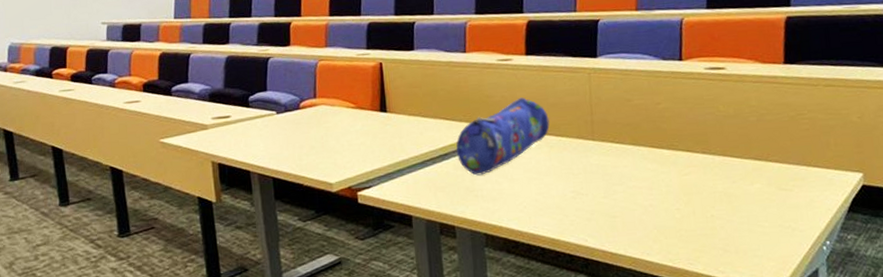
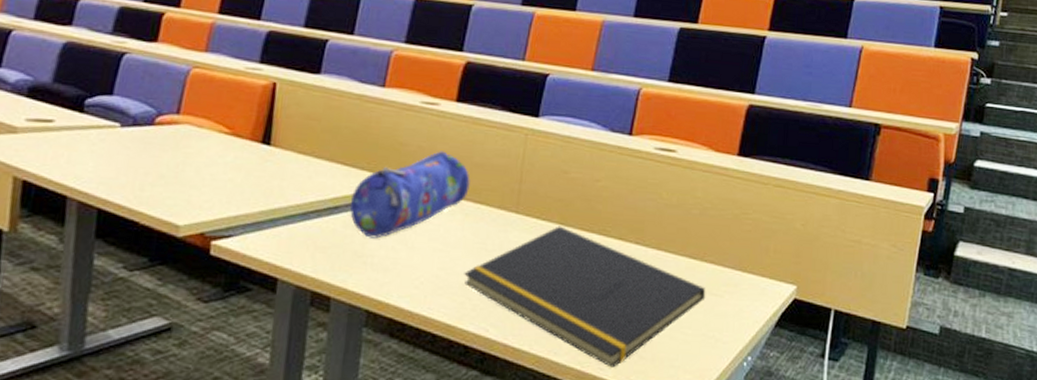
notepad: none [558,146,776,262] -> present [464,226,706,368]

